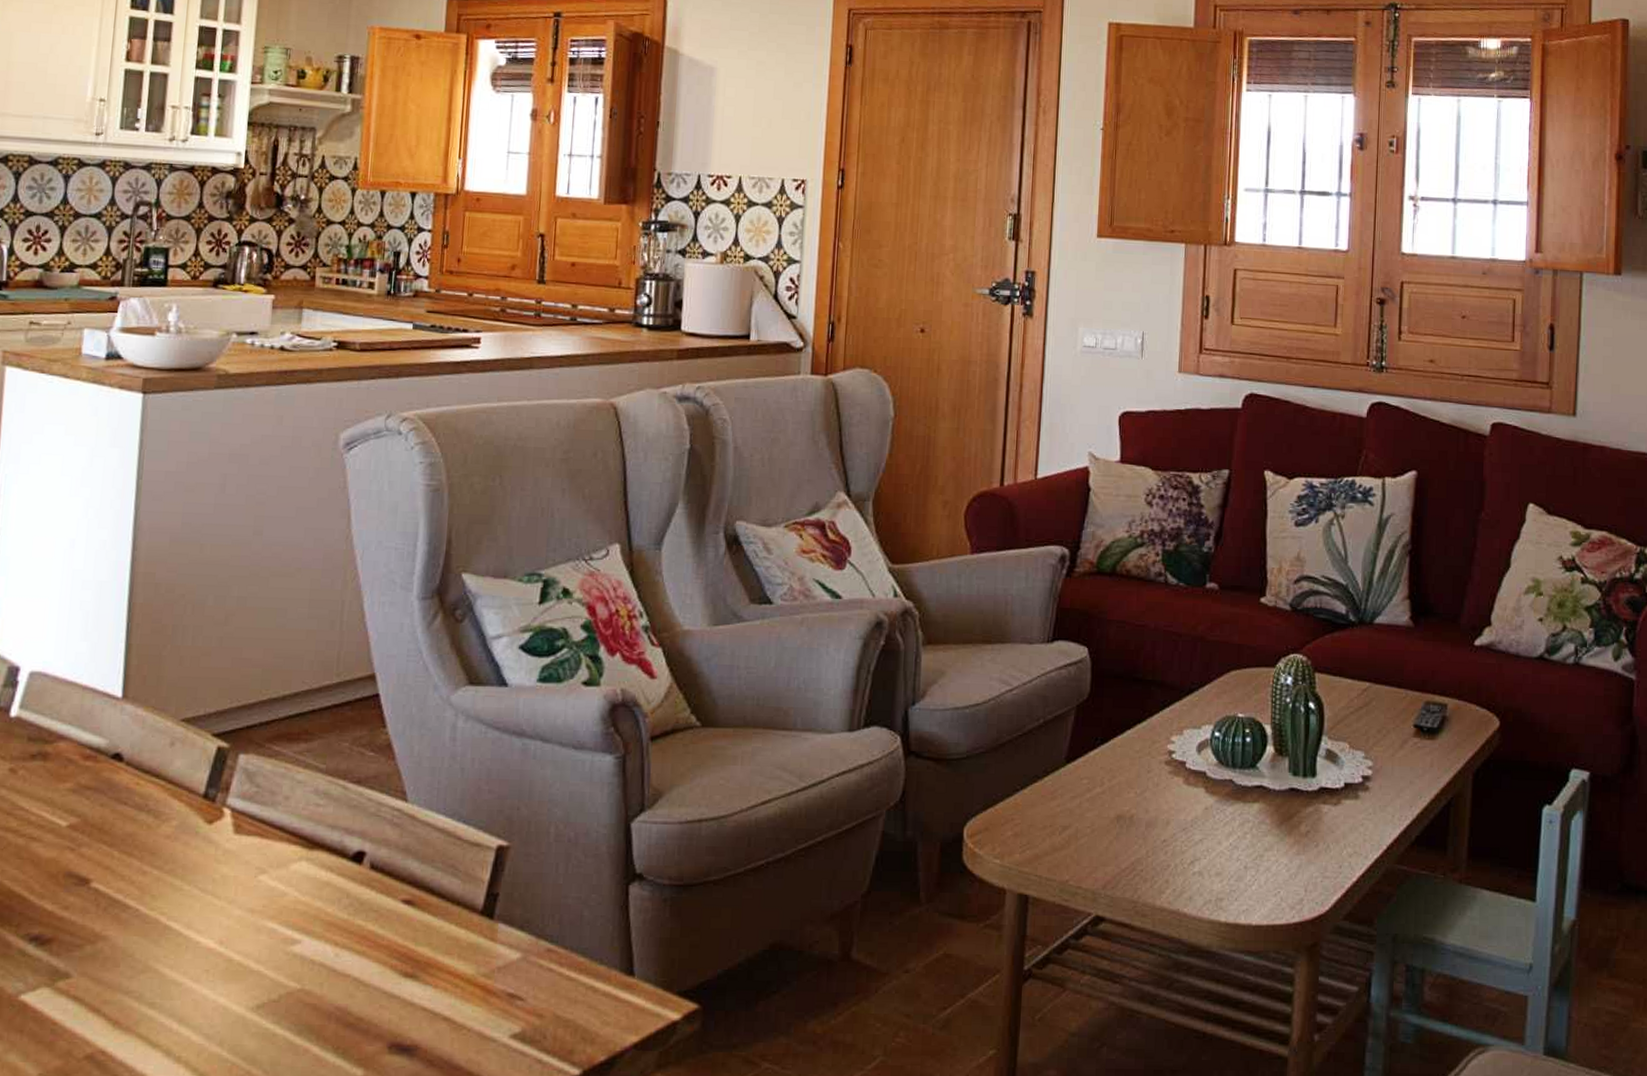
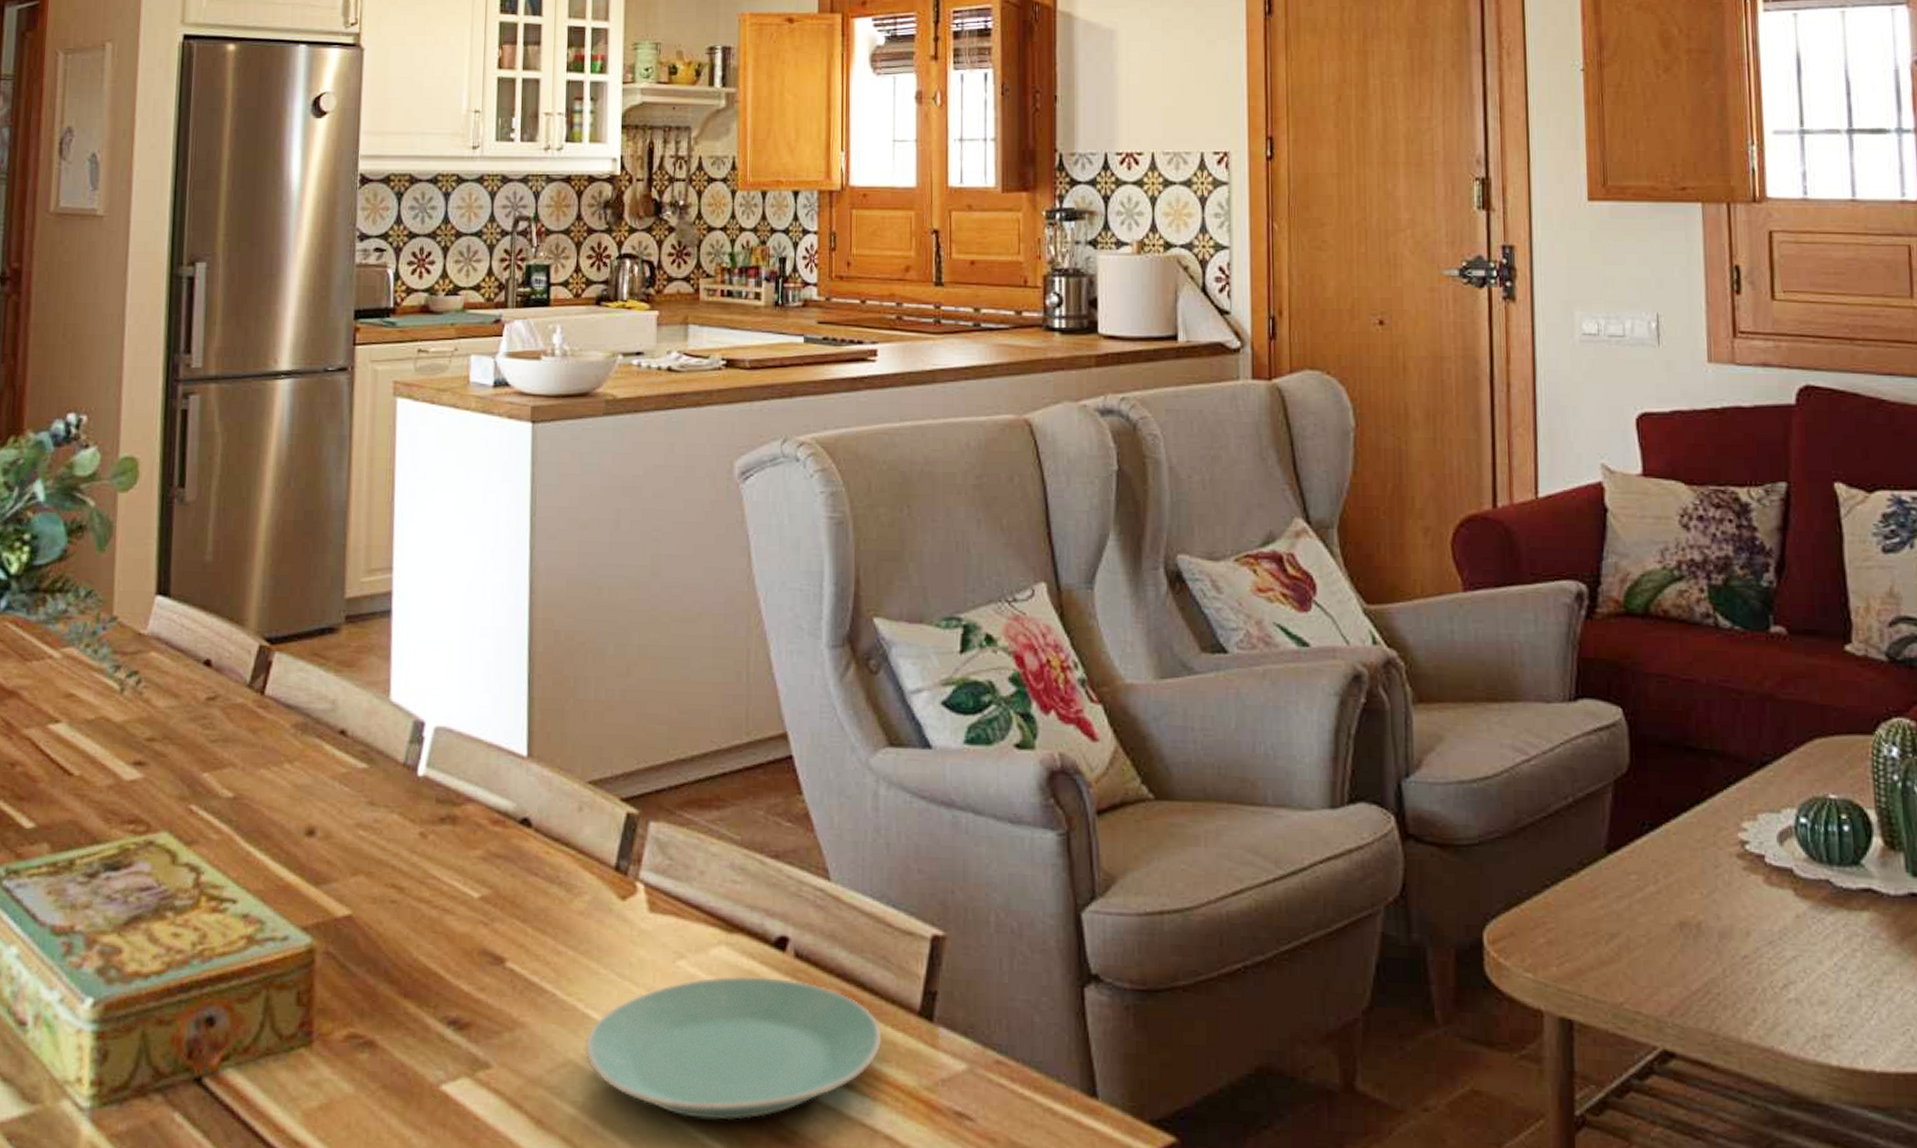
plate: none [165,887,446,1012] -> present [585,976,881,1120]

